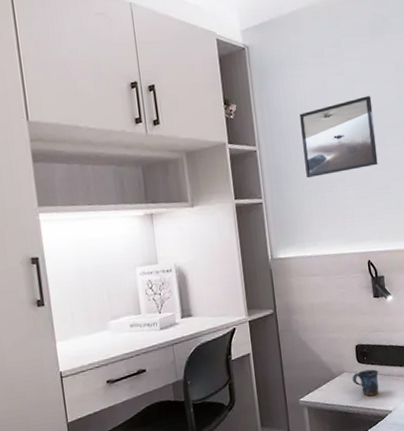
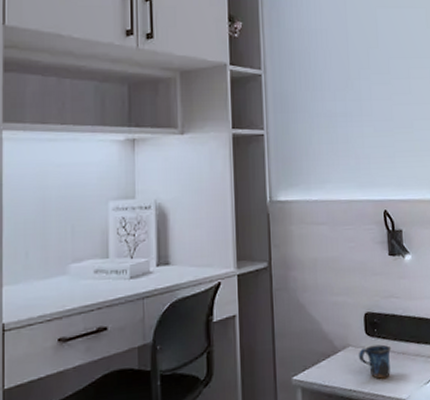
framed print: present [300,96,378,178] -> none [314,22,401,110]

